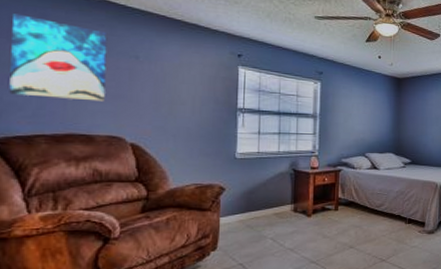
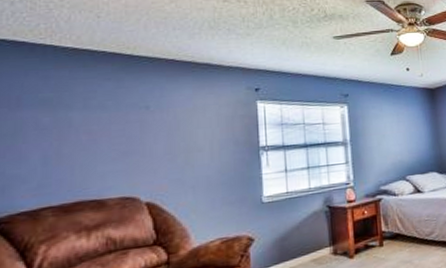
wall art: present [9,13,108,102] -> none [12,80,115,167]

